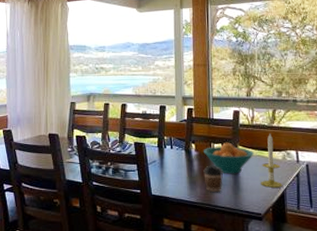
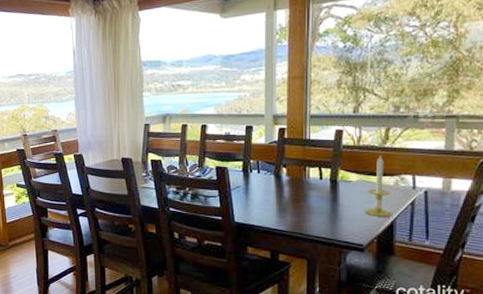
coffee cup: present [203,165,224,193] -> none [295,191,320,221]
fruit bowl: present [204,142,255,174] -> none [297,165,359,201]

